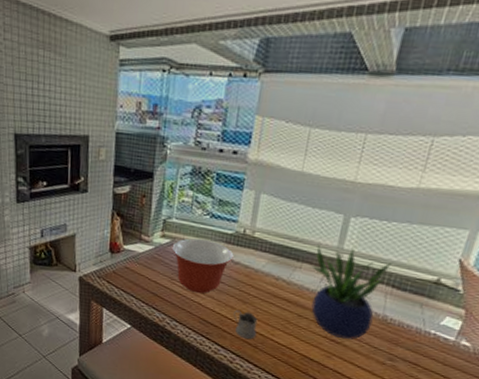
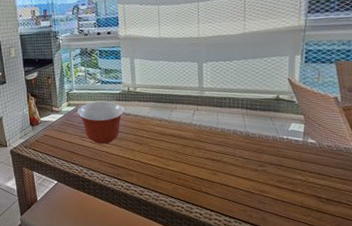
tea glass holder: present [233,310,258,339] -> none [135,151,156,173]
potted plant: present [311,245,392,340] -> none [184,84,241,157]

